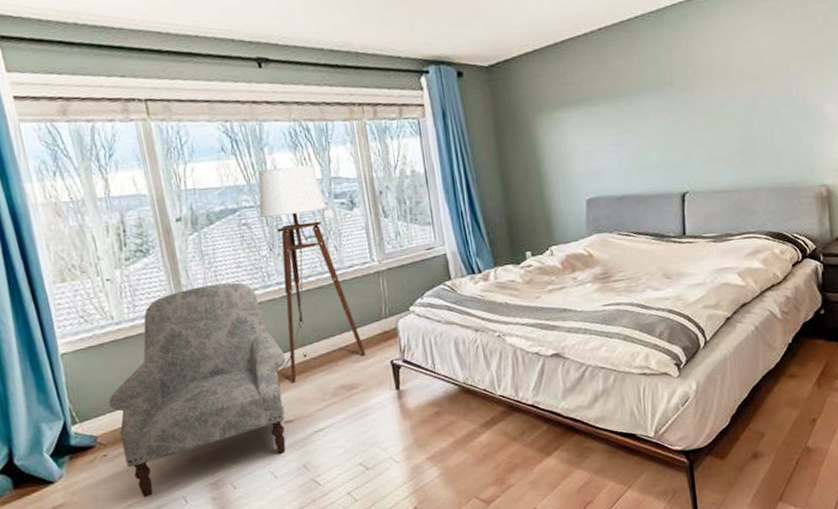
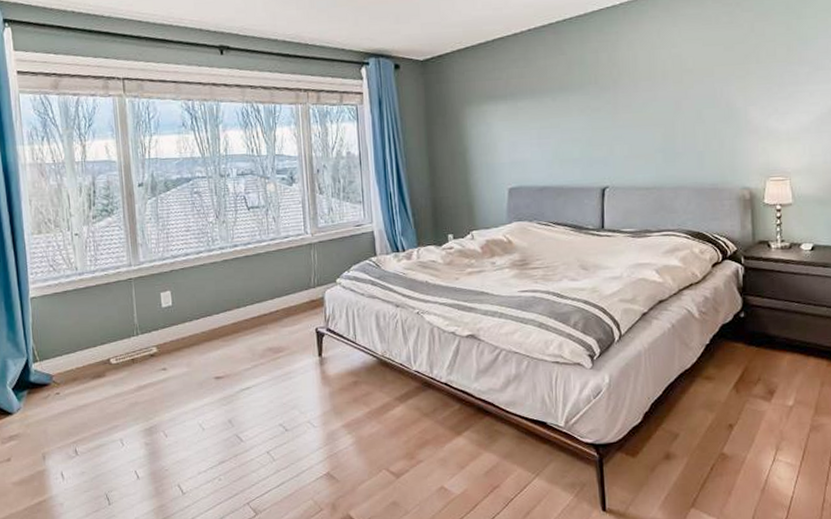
armchair: present [108,282,286,498] -> none [66,244,221,437]
floor lamp: present [258,165,366,383] -> none [210,142,294,342]

